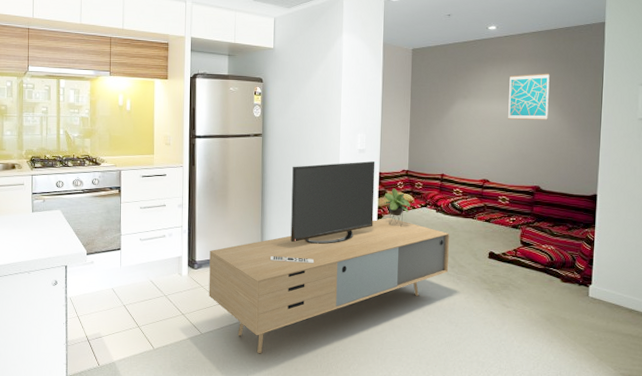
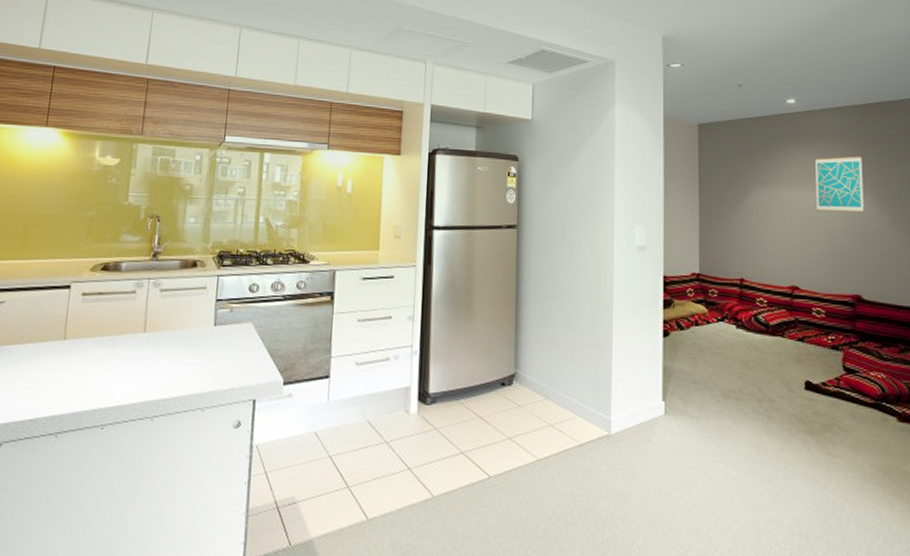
media console: present [209,161,449,354] -> none [444,261,756,526]

